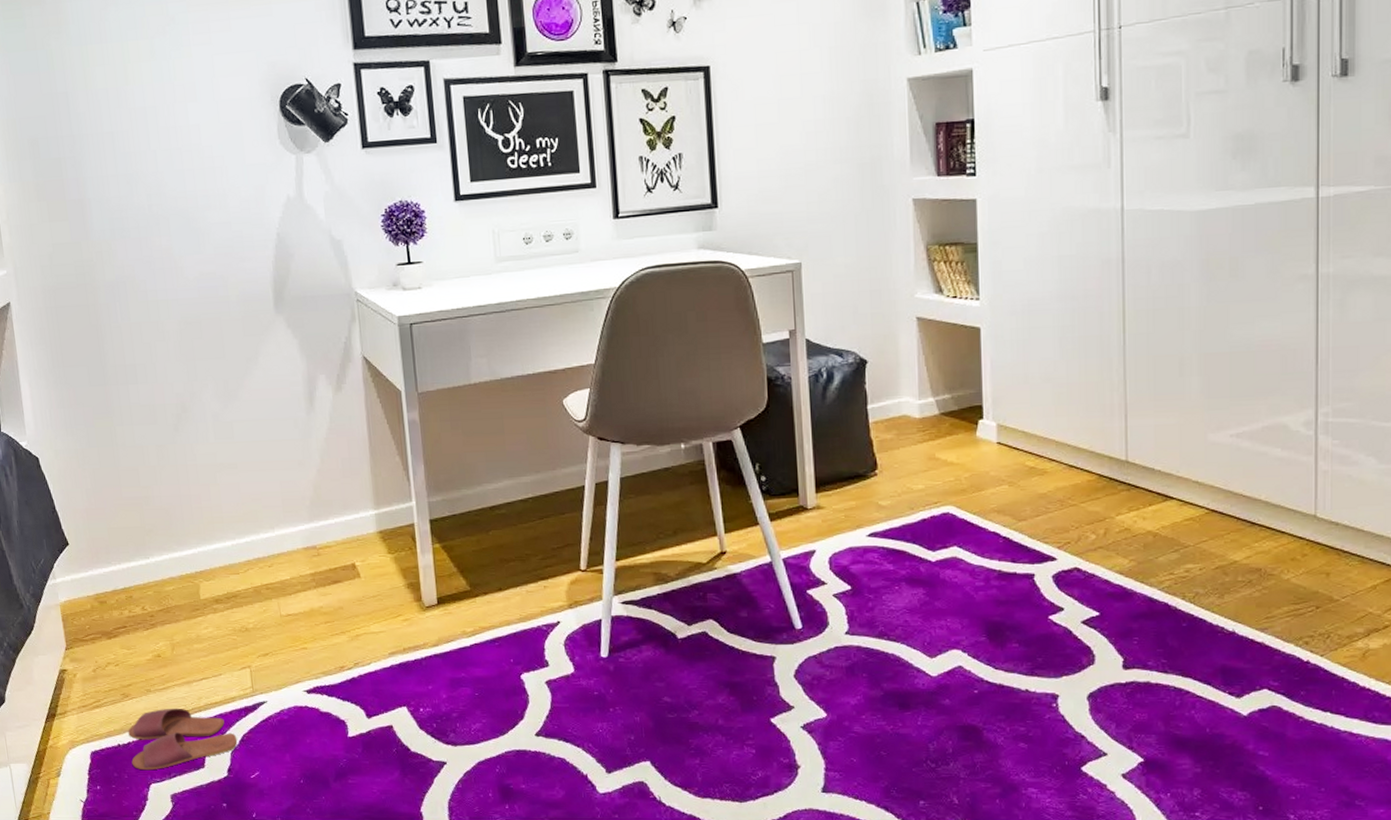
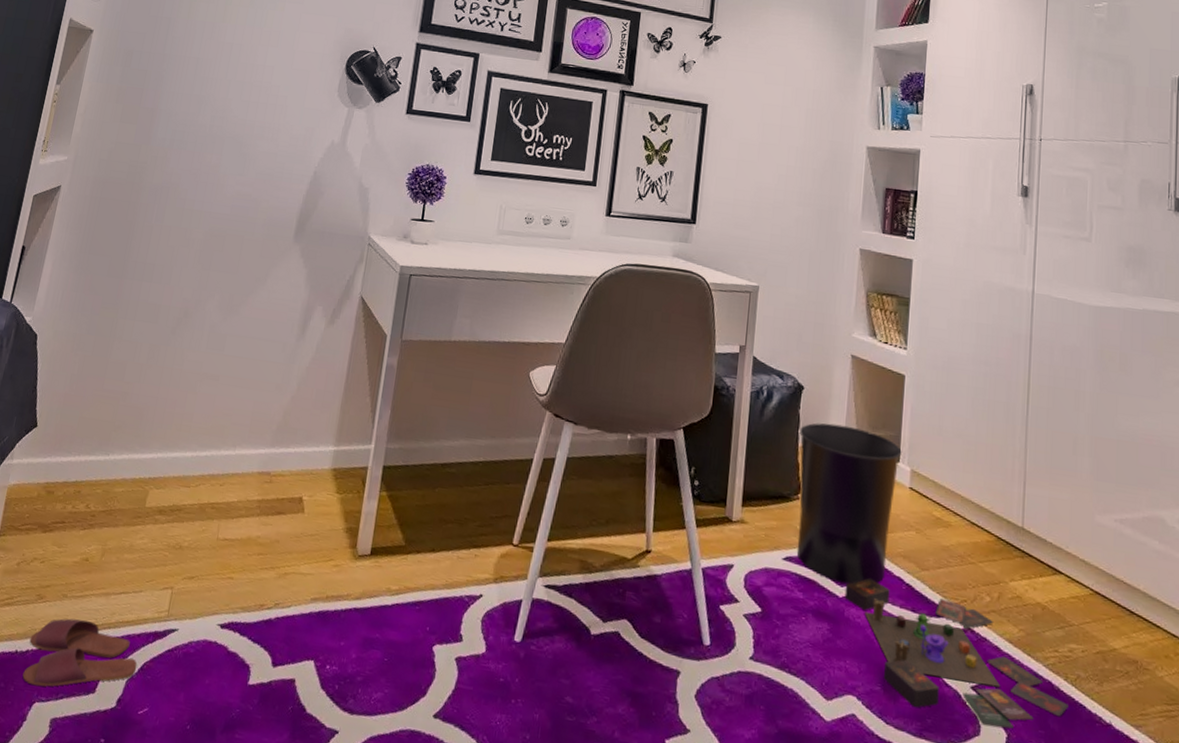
waste bin: none [868,392,985,548] -> present [796,423,902,585]
board game: none [937,539,1187,655] -> present [844,578,1068,729]

